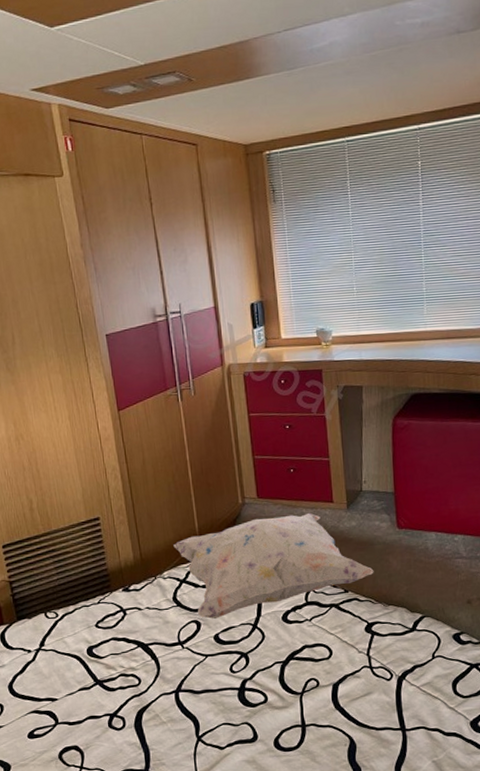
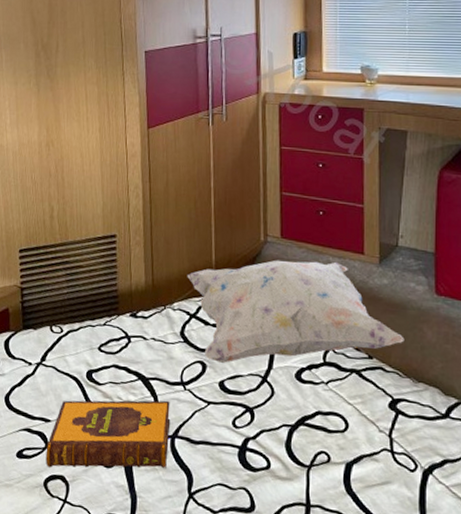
hardback book: none [56,660,174,741] -> present [45,400,171,468]

